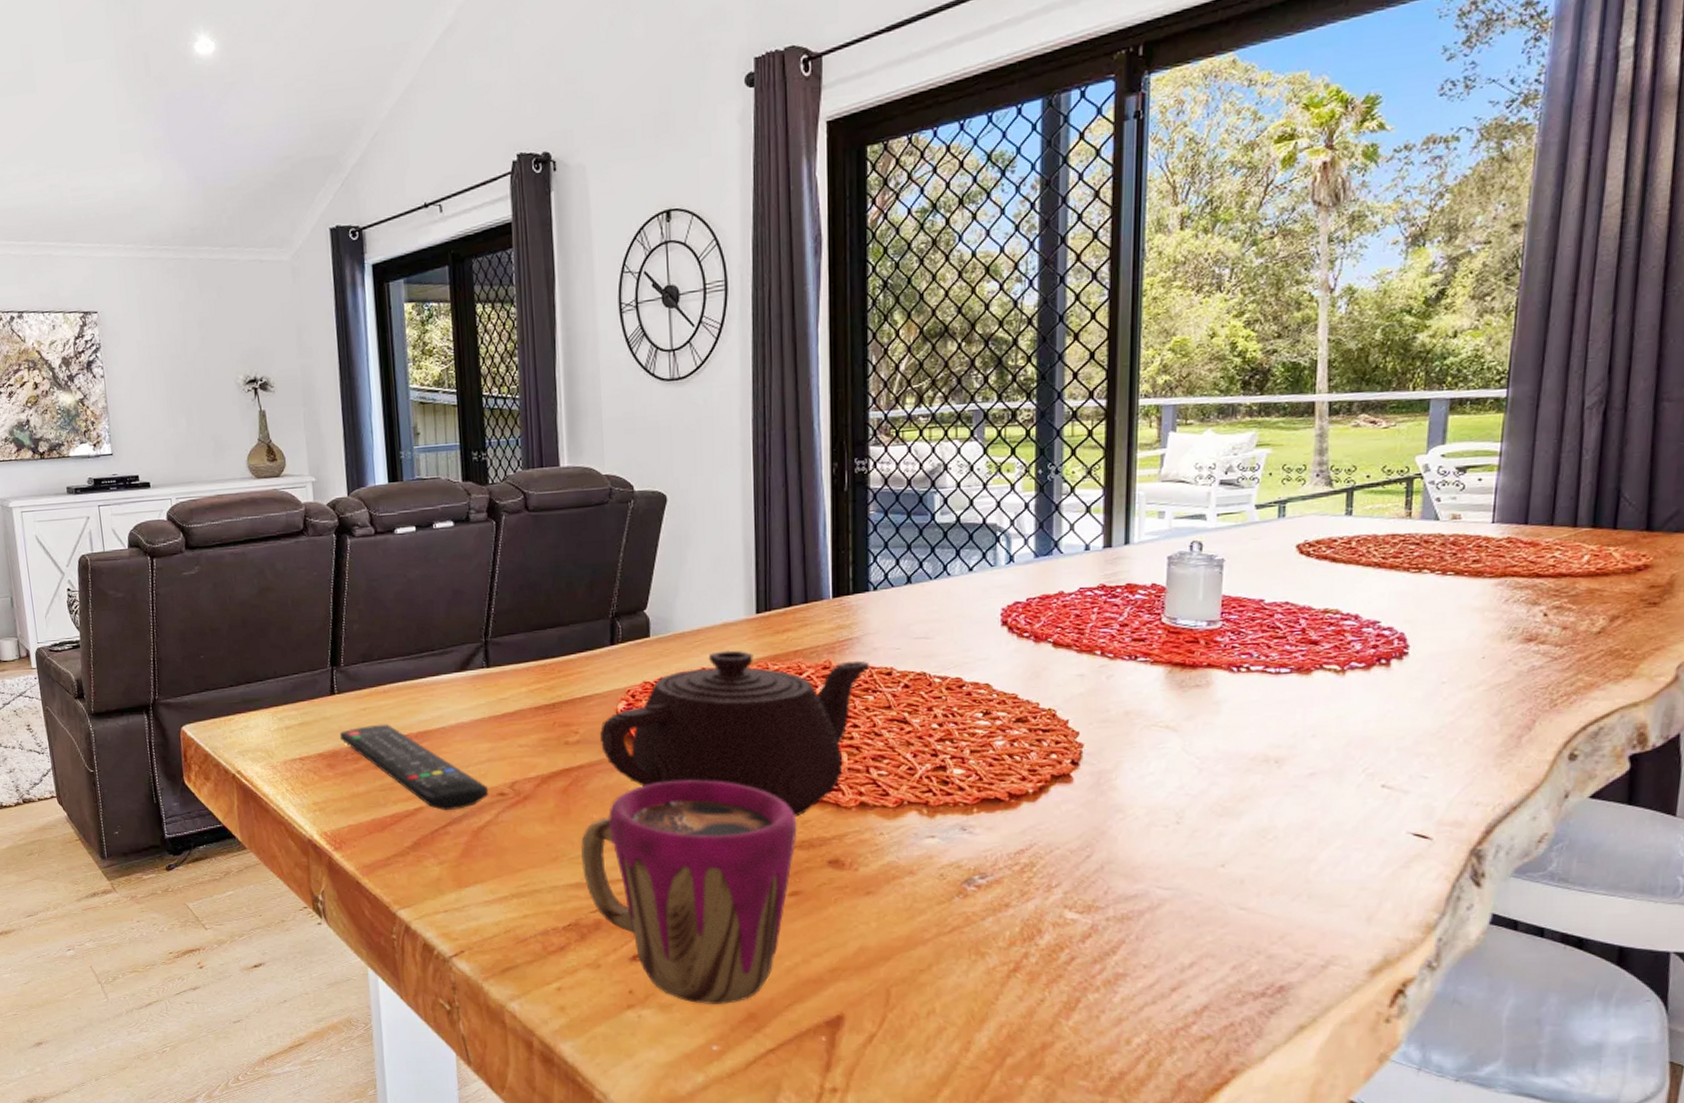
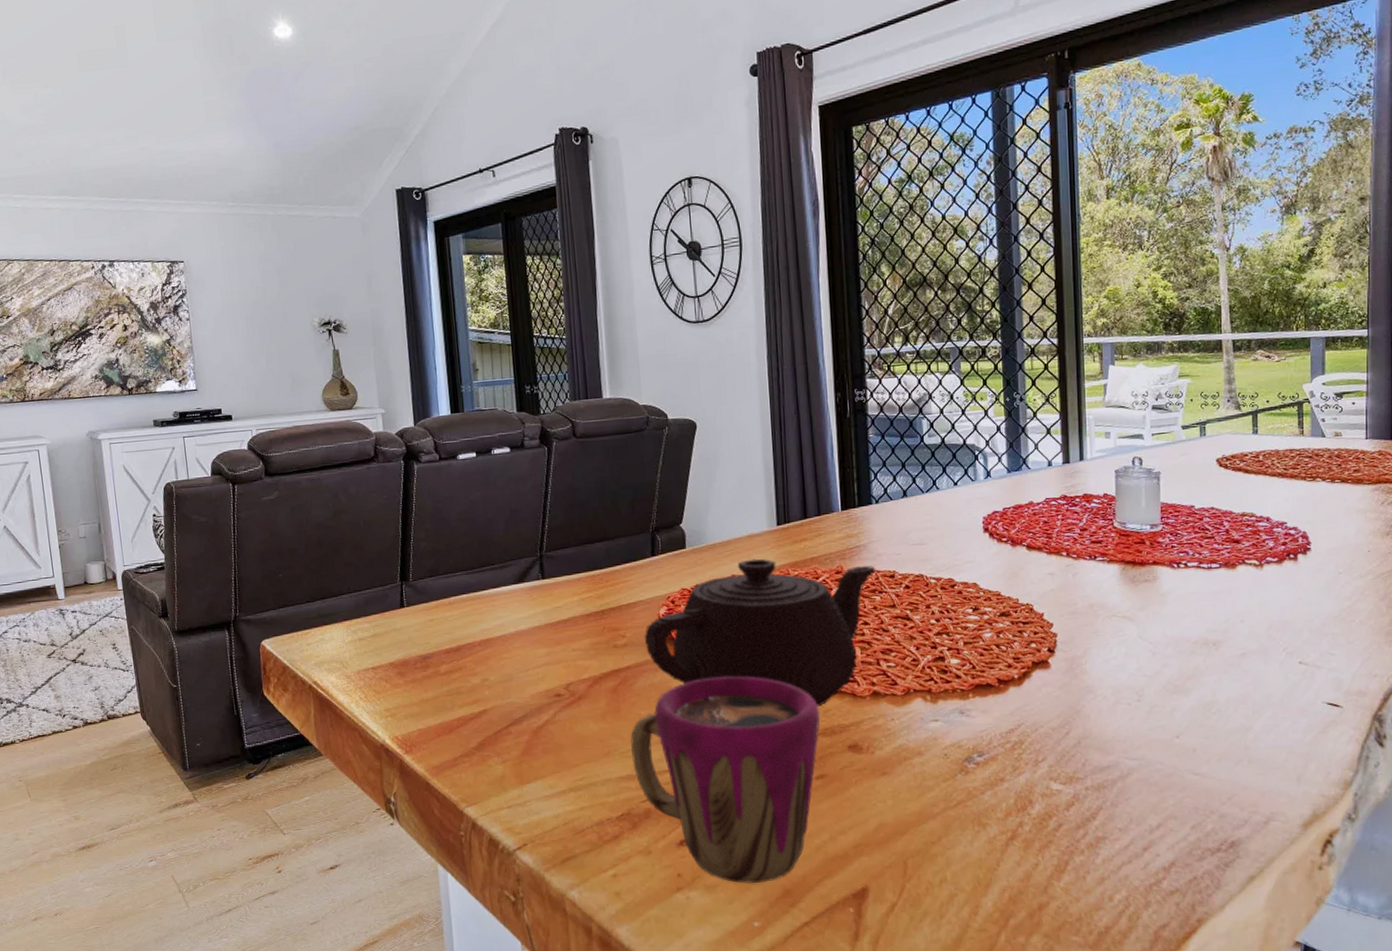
remote control: present [340,725,489,811] -> none [409,634,547,713]

